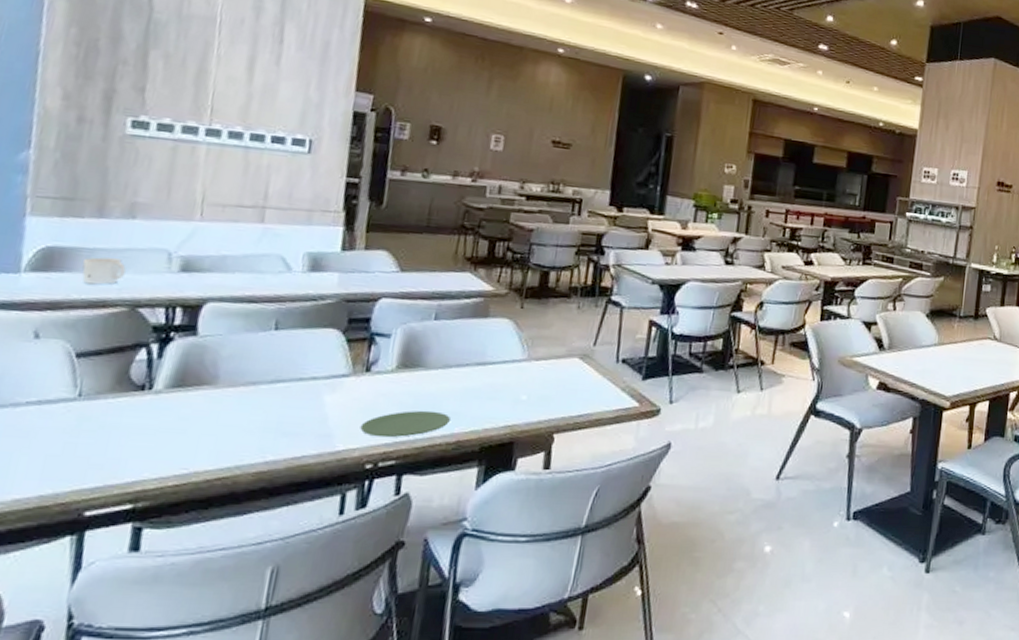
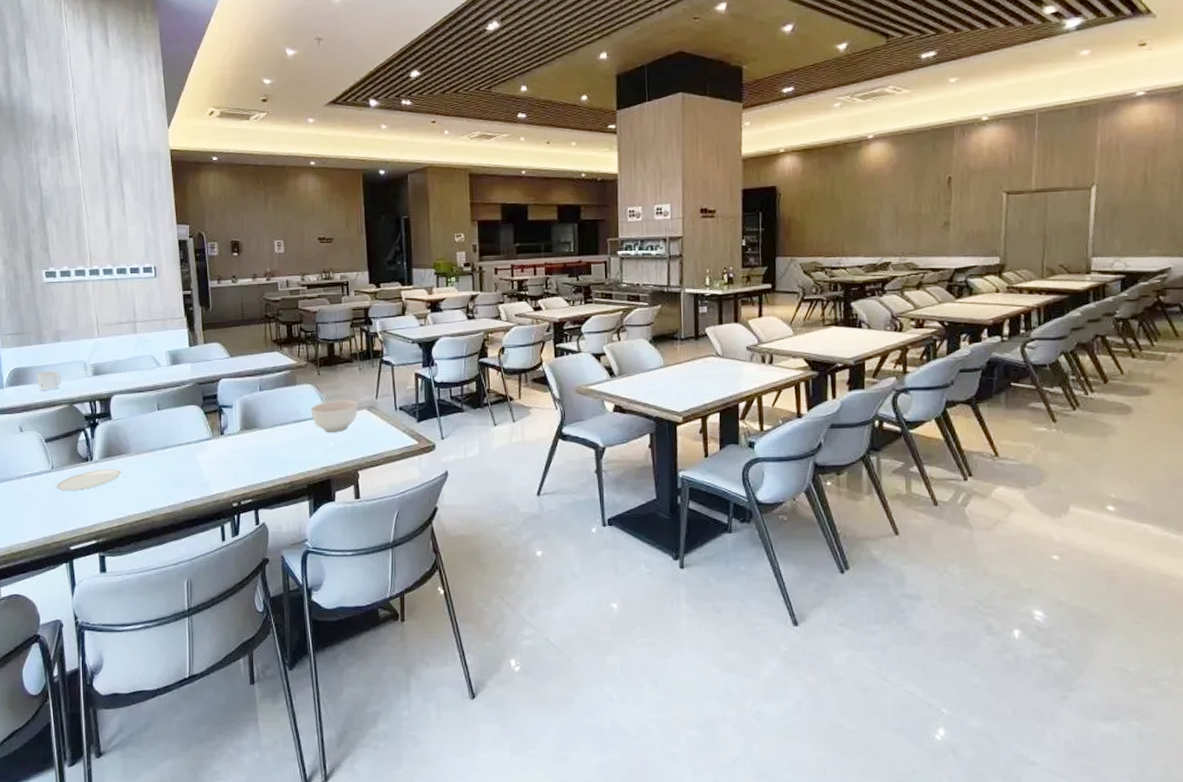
plate: none [79,402,198,431] -> present [56,468,122,491]
plate: present [360,410,450,438] -> none [224,460,283,483]
bowl: none [502,342,569,383] -> present [311,400,358,432]

